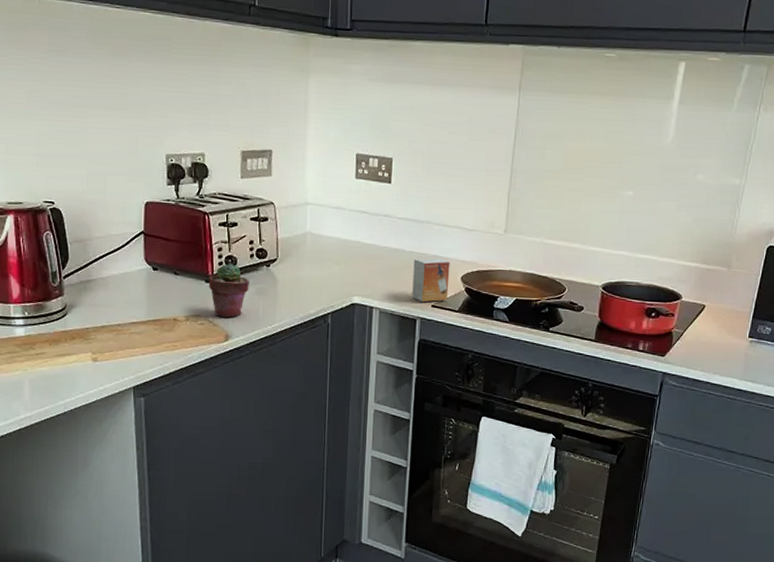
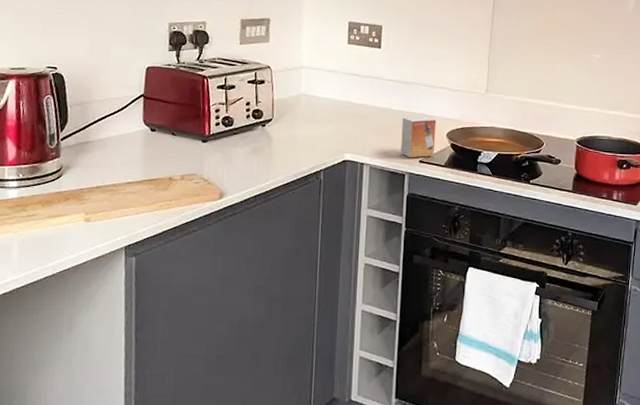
potted succulent: present [208,263,249,318] -> none [204,124,245,176]

